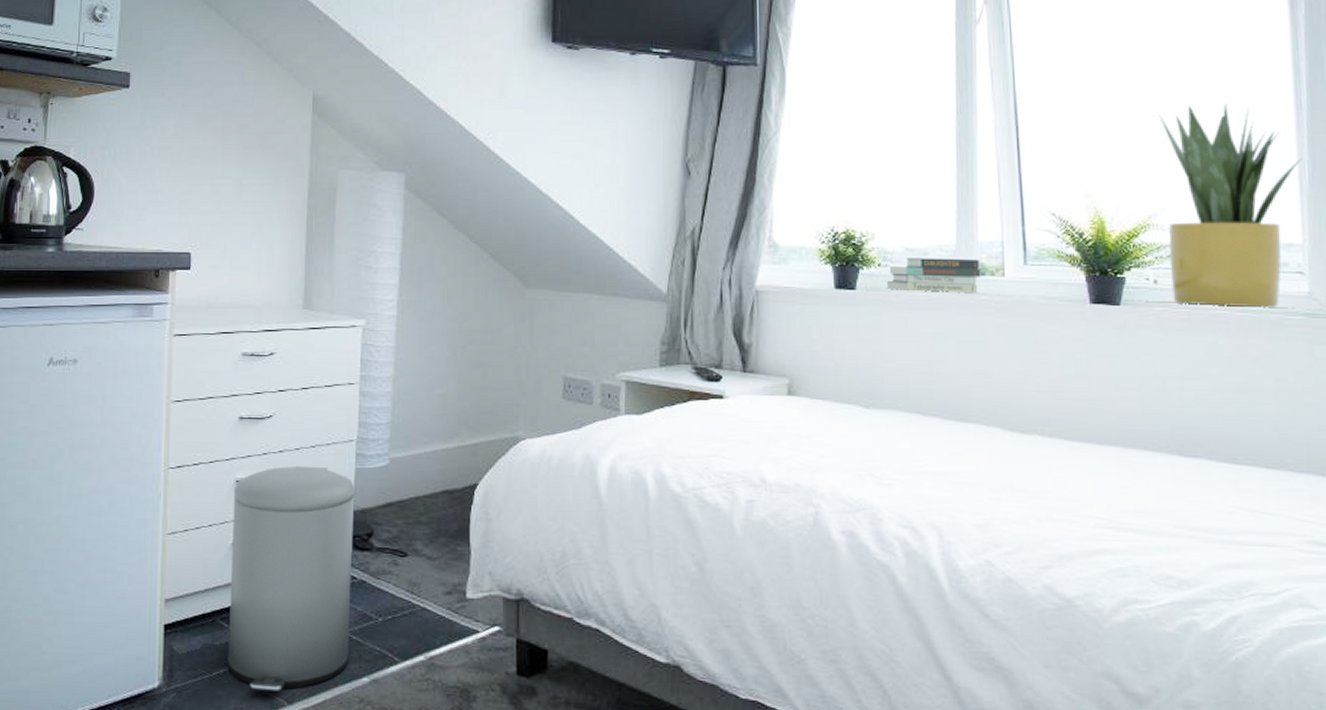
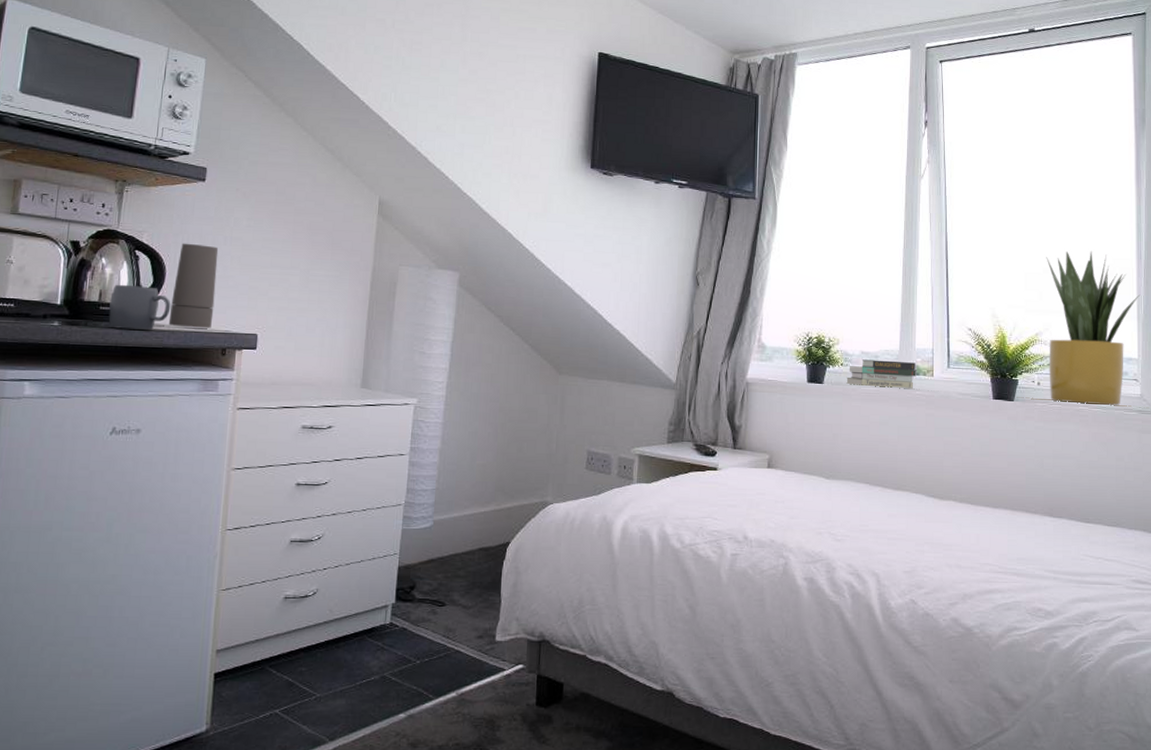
mug: none [40,204,101,253] -> present [108,284,171,331]
canister: none [99,156,147,248] -> present [168,243,219,328]
pedal bin: present [227,465,355,693] -> none [273,527,401,731]

